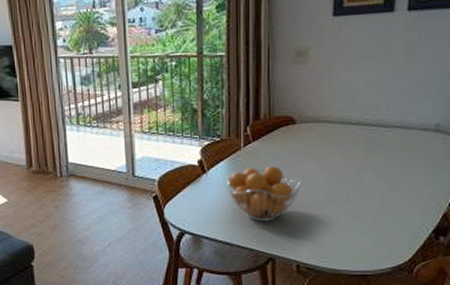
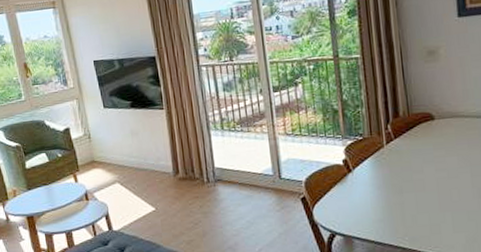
fruit basket: present [226,166,302,222] -> none [372,162,447,219]

